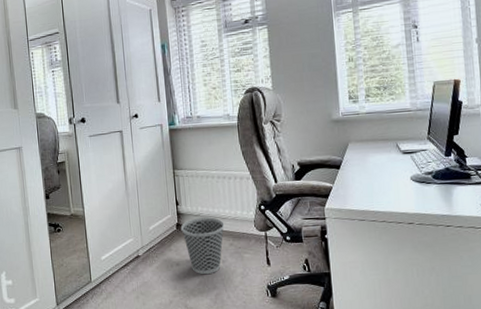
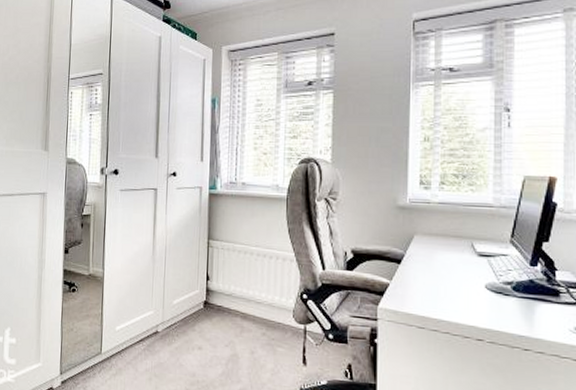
wastebasket: present [180,217,225,275] -> none [208,298,259,366]

